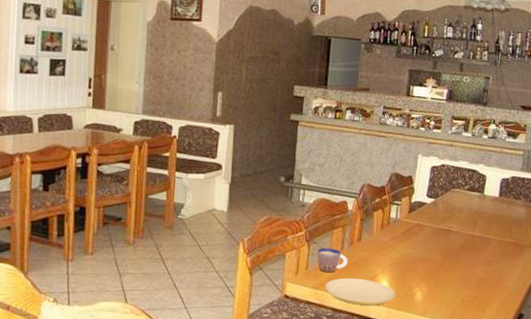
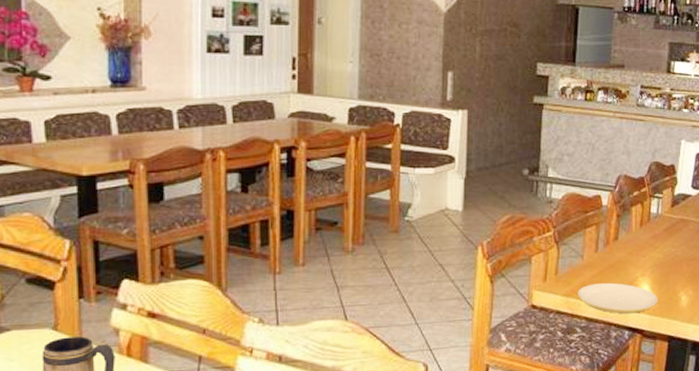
cup: present [316,247,348,273] -> none [567,249,603,278]

